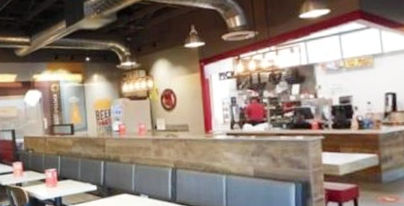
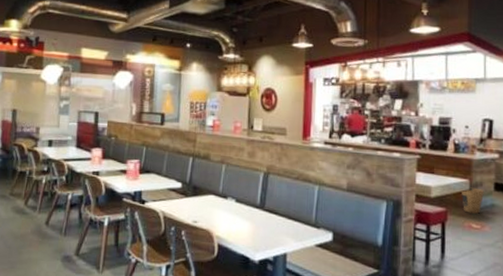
trash can: none [370,161,396,188] -> present [461,187,485,215]

